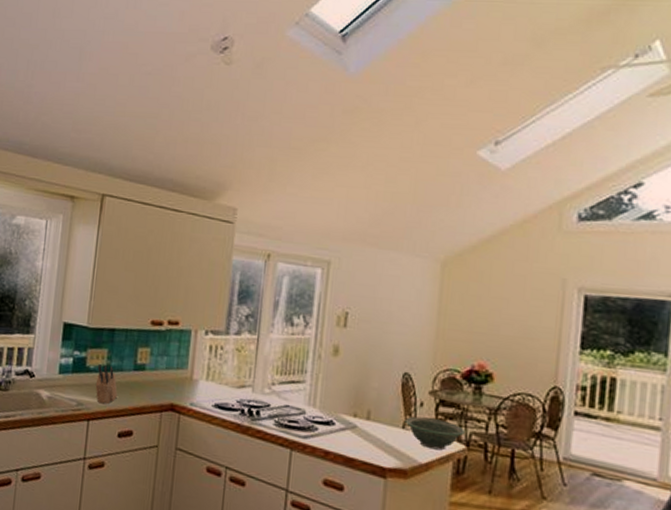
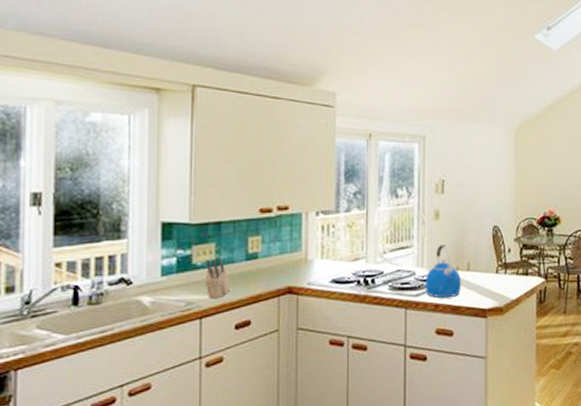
kettle: none [314,385,359,447] -> present [424,245,462,297]
bowl: present [405,416,465,451] -> none [497,261,543,287]

